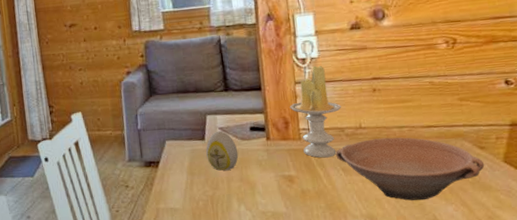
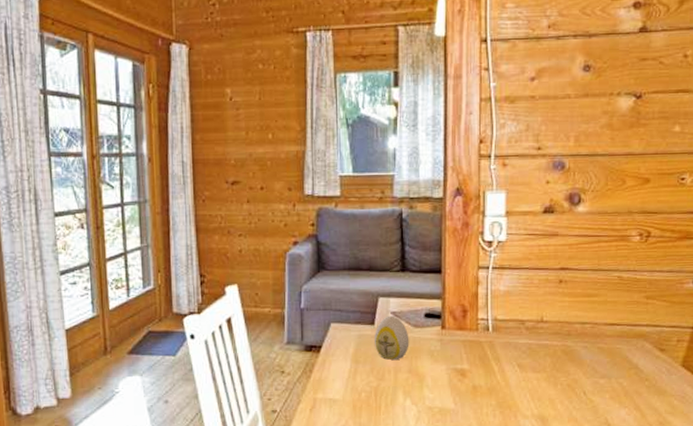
candle: present [289,65,342,158] -> none [469,250,525,352]
bowl: present [335,137,485,201] -> none [513,333,663,403]

